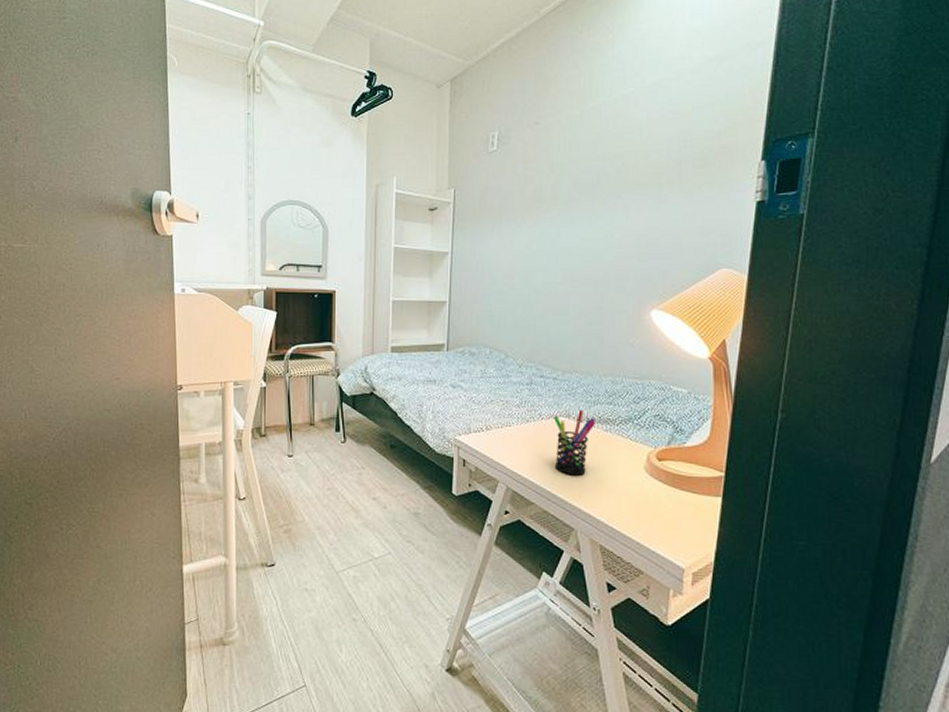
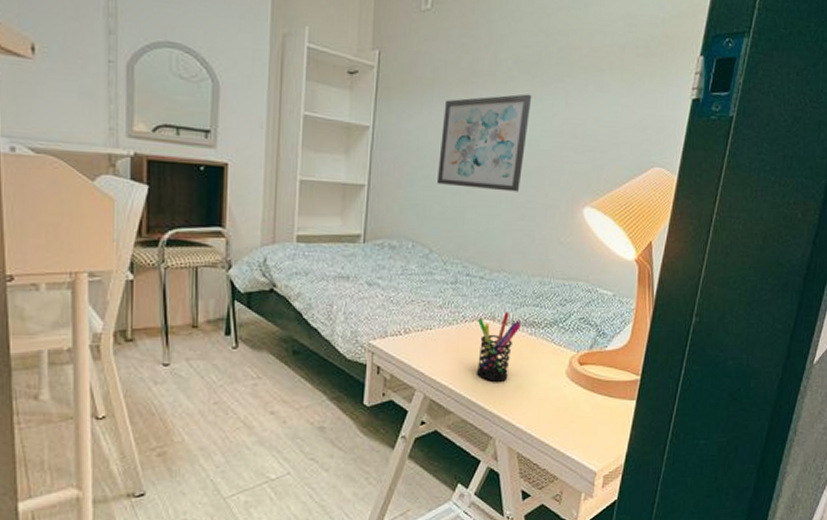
wall art: none [509,212,593,300] -> present [436,94,532,192]

